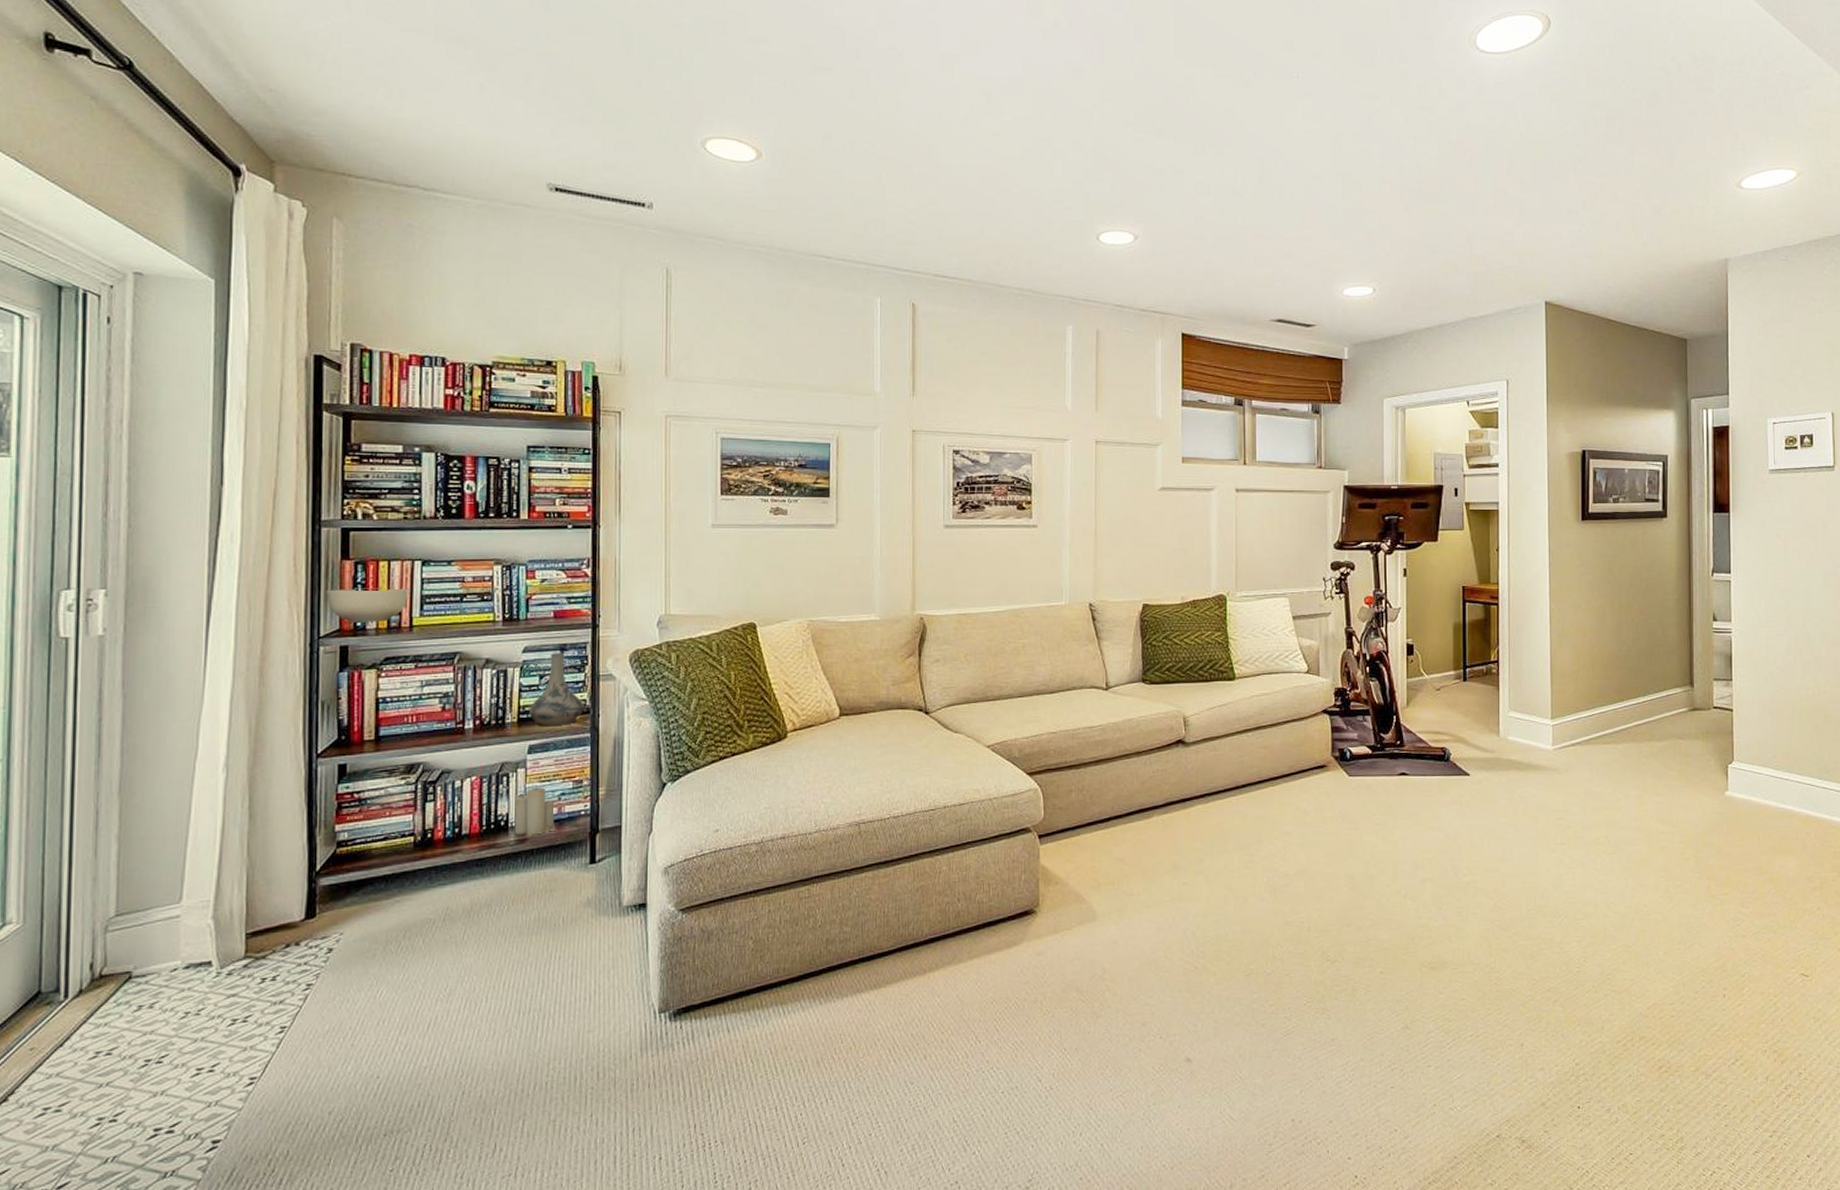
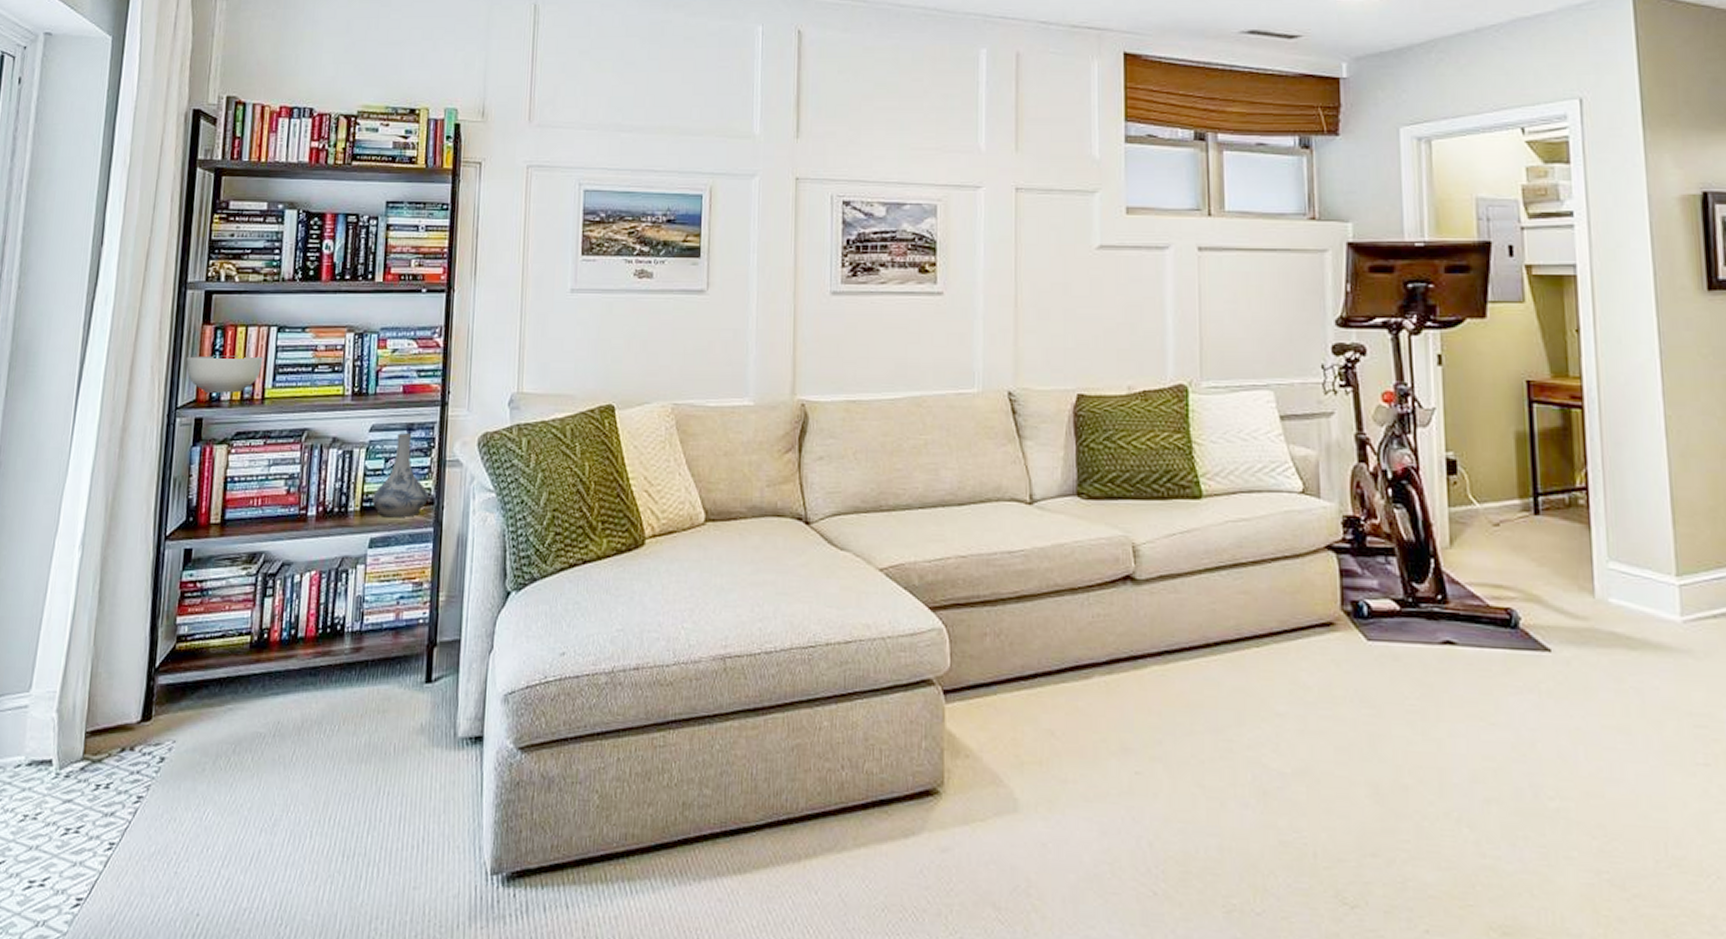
candle: present [514,784,556,835] -> none [350,584,393,644]

